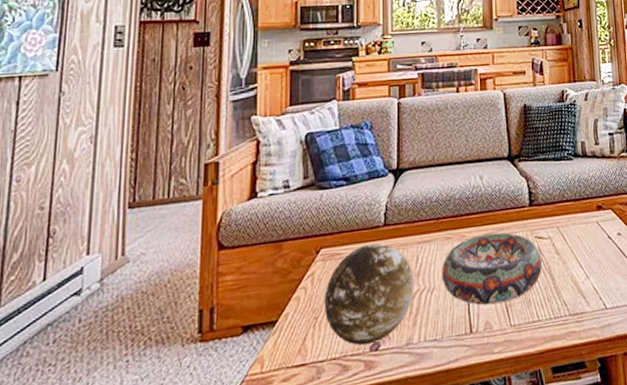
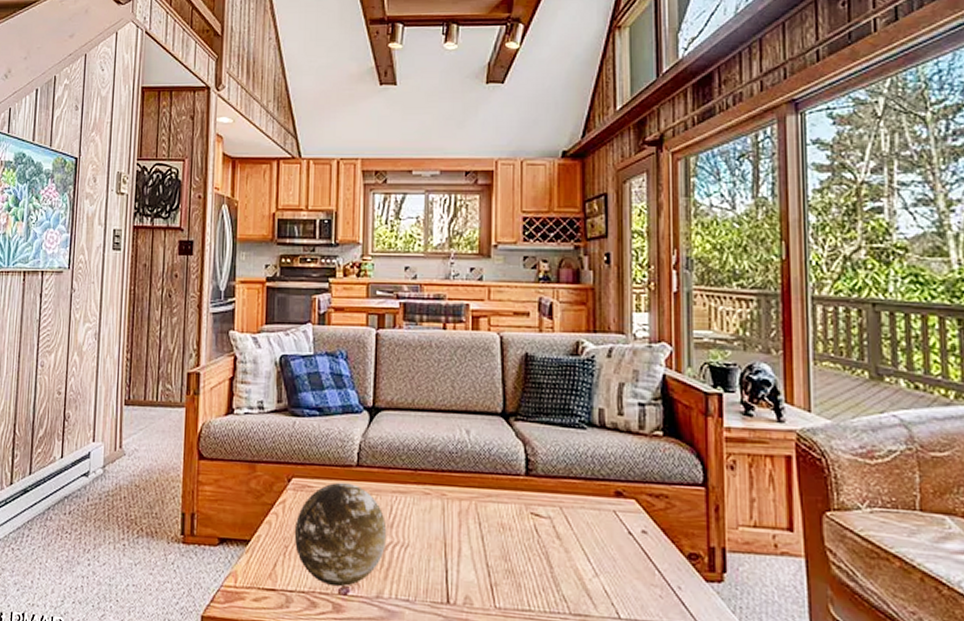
decorative bowl: present [441,232,542,305] -> none [417,497,537,580]

